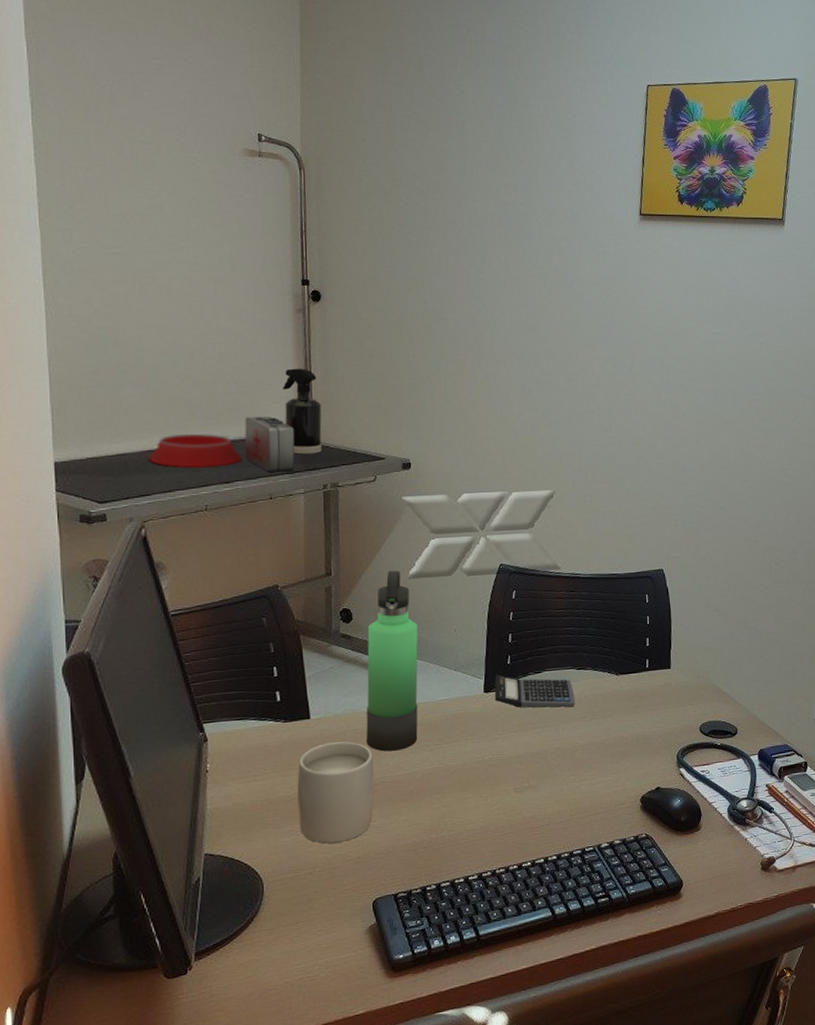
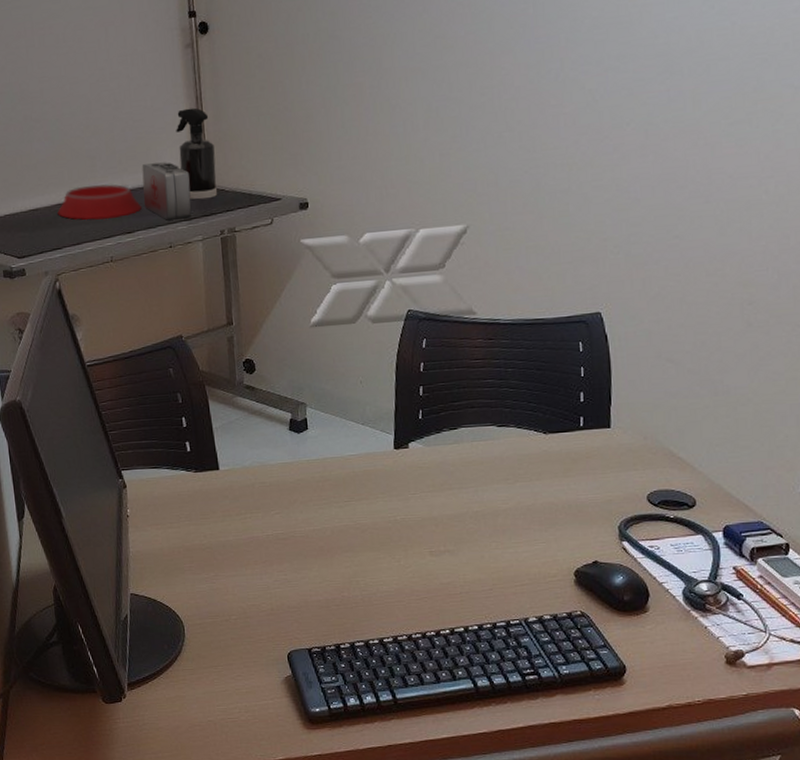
mug: present [297,741,375,844] -> none [210,494,285,593]
thermos bottle: present [366,570,419,752] -> none [271,319,326,506]
calculator: present [494,674,575,708] -> none [405,430,496,468]

